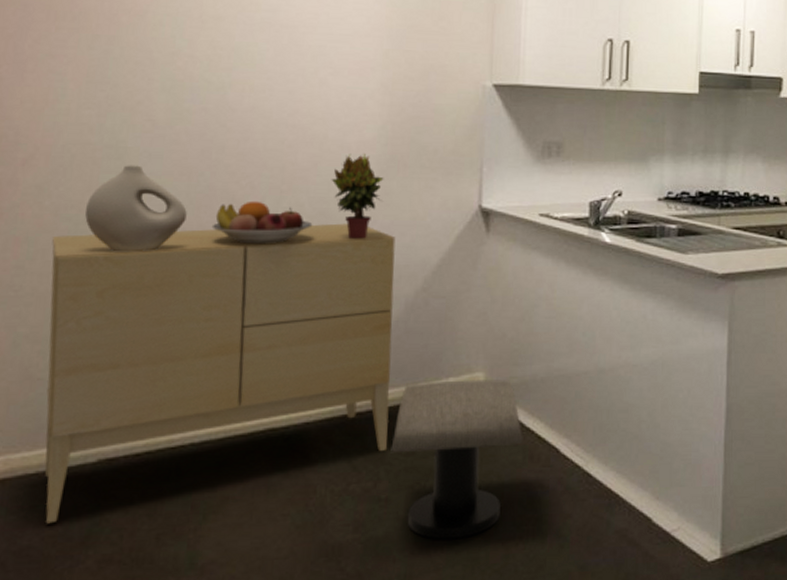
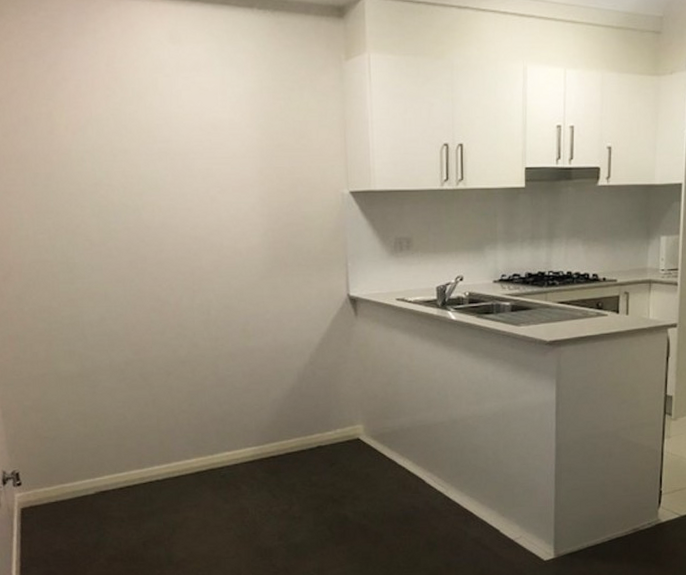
sideboard: present [44,223,396,524] -> none [35,314,297,535]
vase: present [85,165,187,252] -> none [54,276,127,344]
fruit bowl: present [211,200,313,244] -> none [146,299,221,333]
potted plant: present [331,153,384,239] -> none [230,257,271,326]
stool: present [390,380,523,540] -> none [298,430,397,545]

